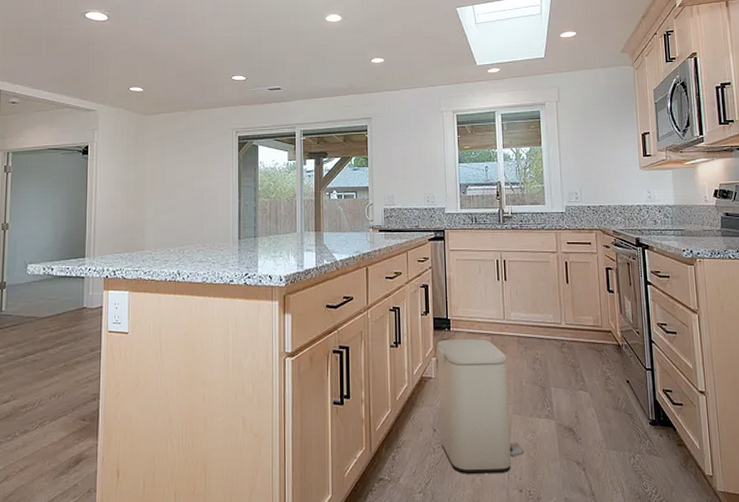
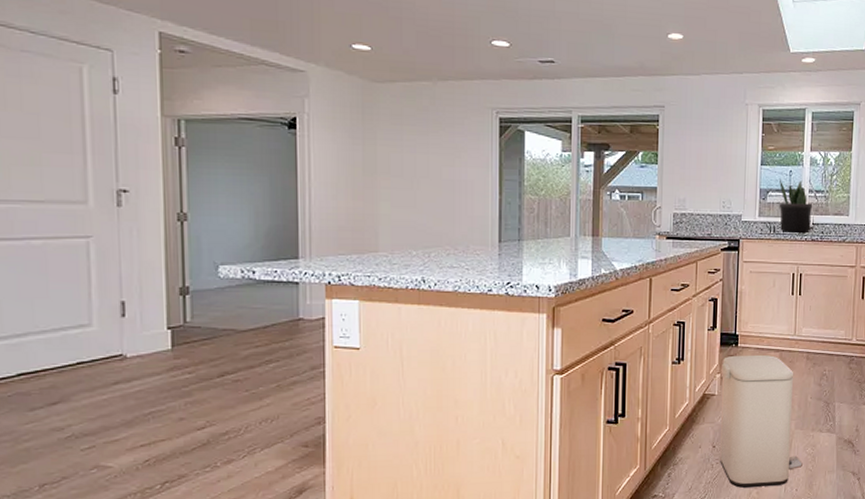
planter: none [477,174,510,222] -> present [779,178,813,232]

